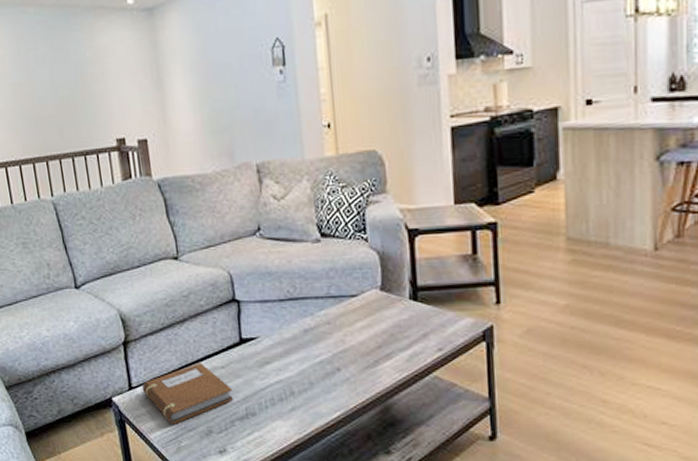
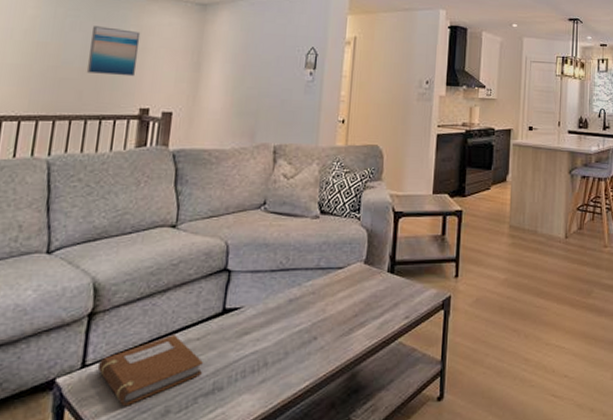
wall art: none [54,54,104,108] -> present [86,26,141,77]

